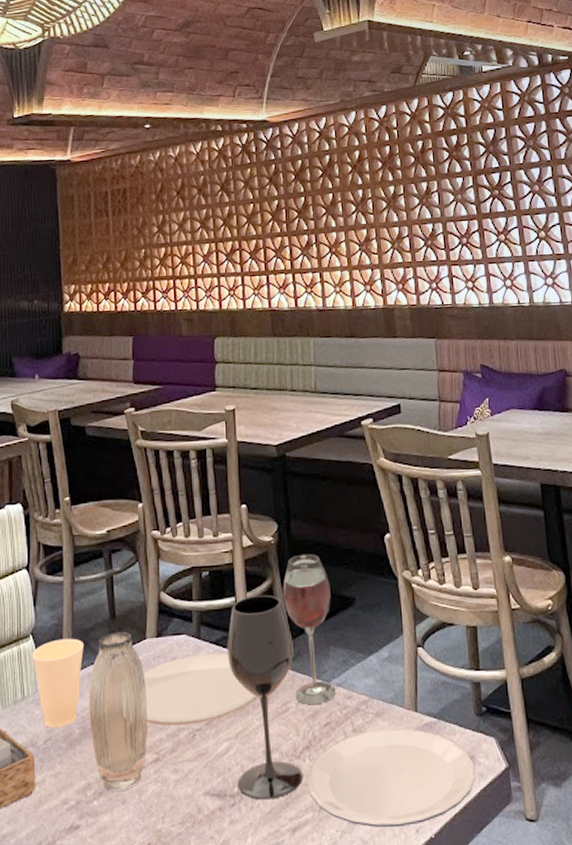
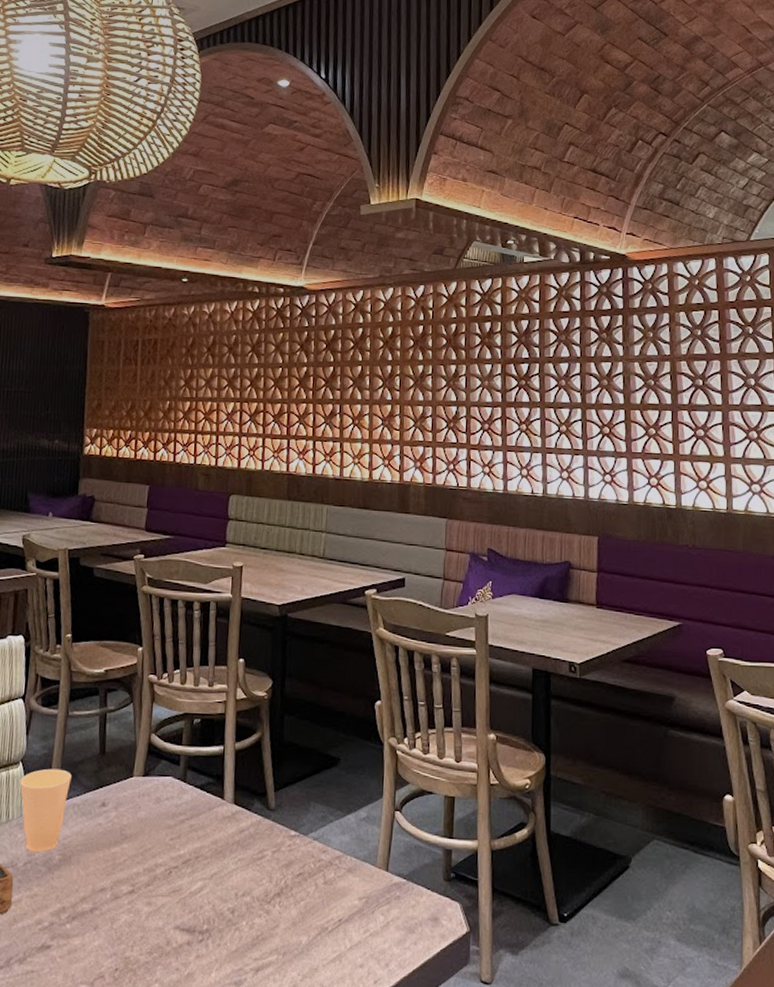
vase: present [89,631,148,792] -> none [70,767,129,918]
plate: present [143,652,258,726] -> none [126,796,236,862]
wineglass: present [227,594,304,800] -> none [207,746,275,939]
wineglass: present [282,555,336,704] -> none [270,713,317,854]
plate: present [306,728,476,828] -> none [274,884,438,977]

